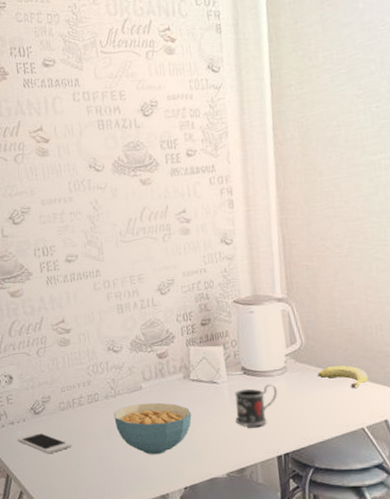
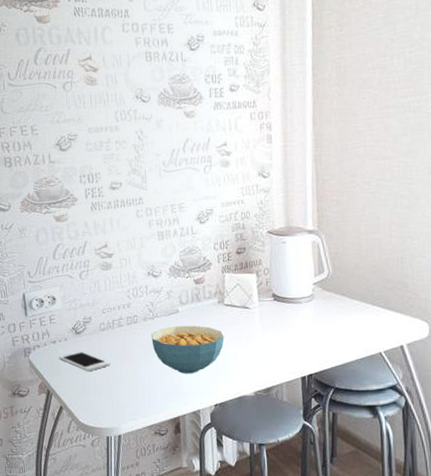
mug: present [235,384,277,427] -> none [265,310,304,350]
fruit: present [318,365,369,389] -> none [342,294,389,316]

